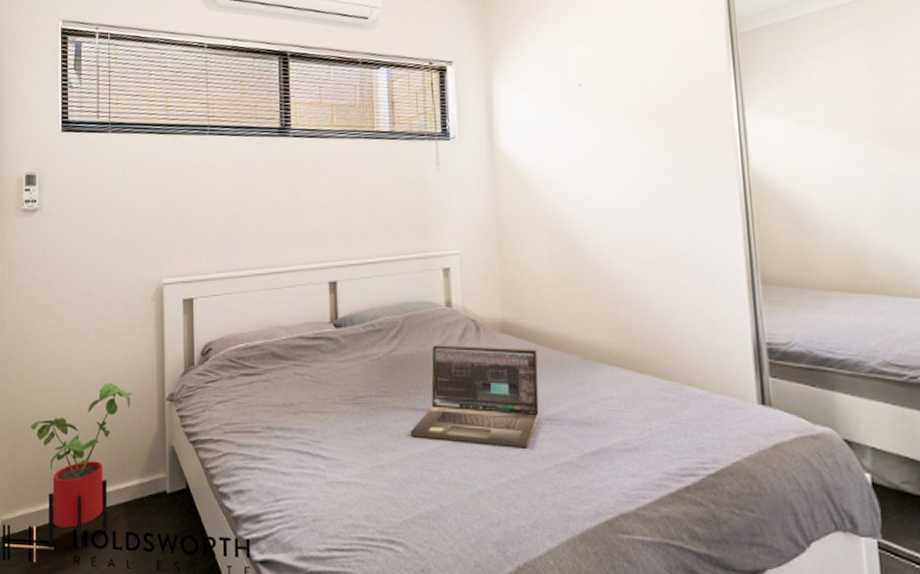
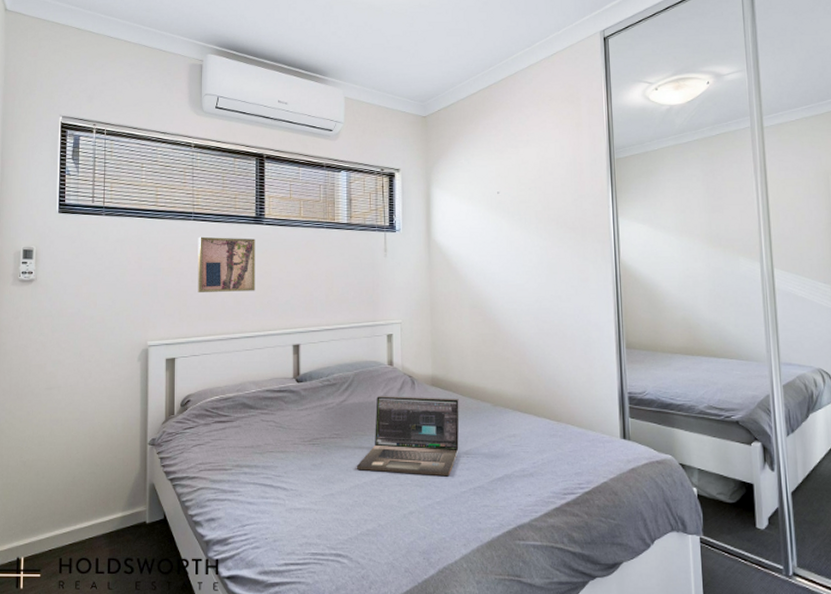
house plant: present [31,382,132,550] -> none [21,430,117,576]
wall art: none [214,153,283,220] -> present [197,236,256,292]

